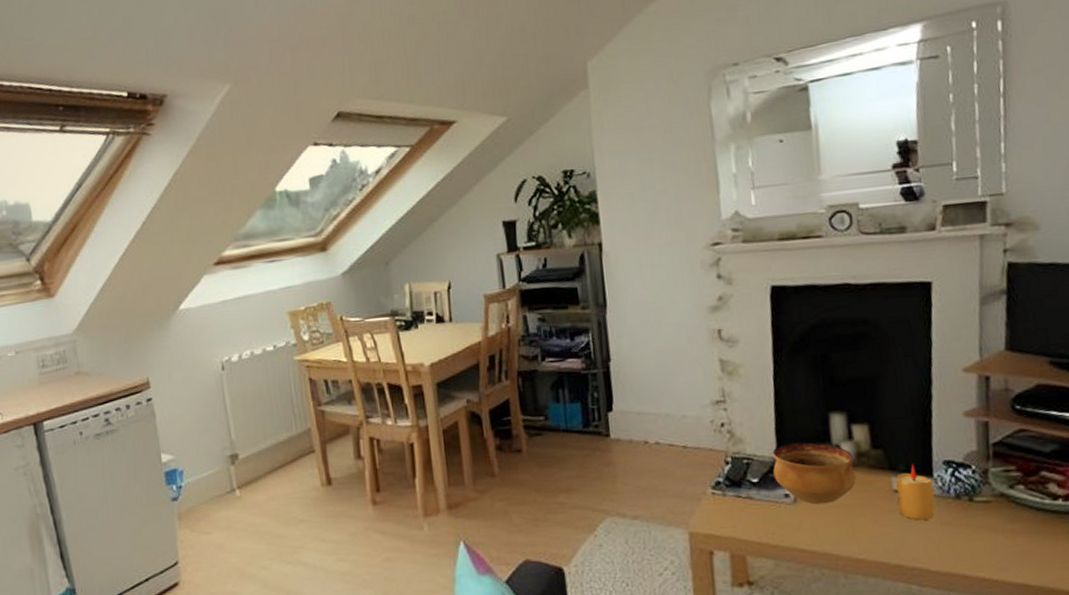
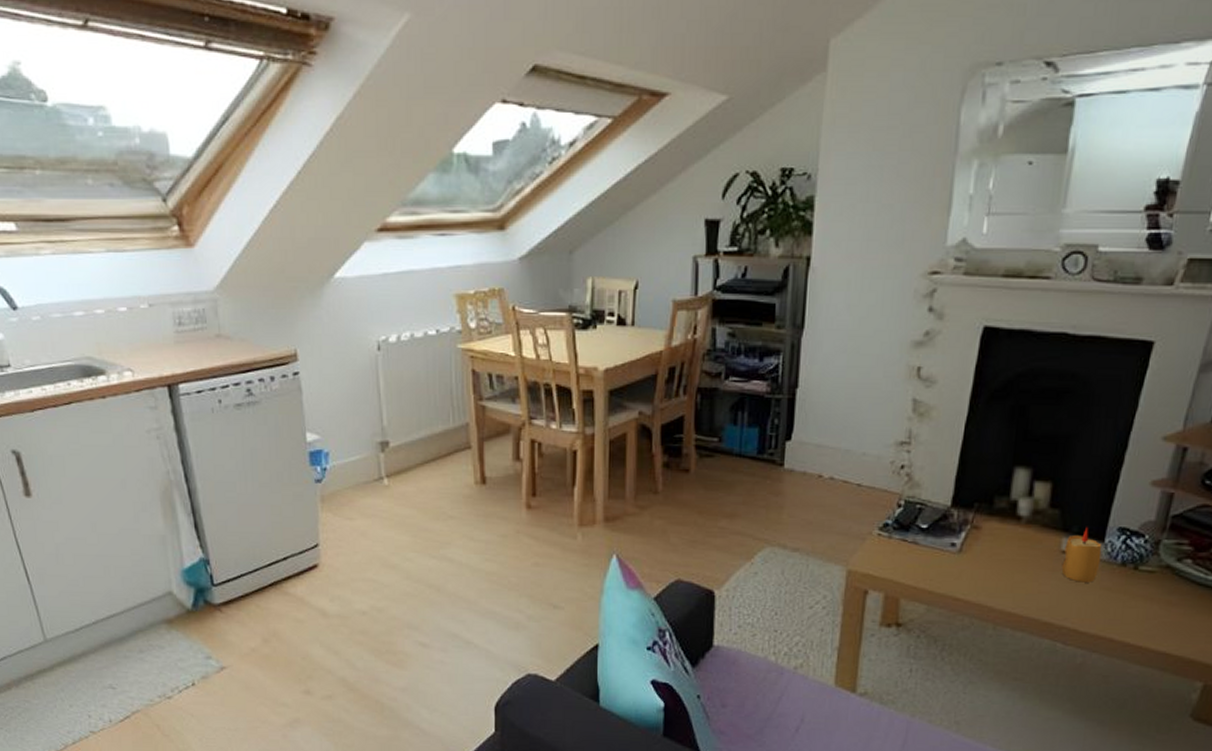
bowl: present [772,442,856,505] -> none [944,493,1030,557]

